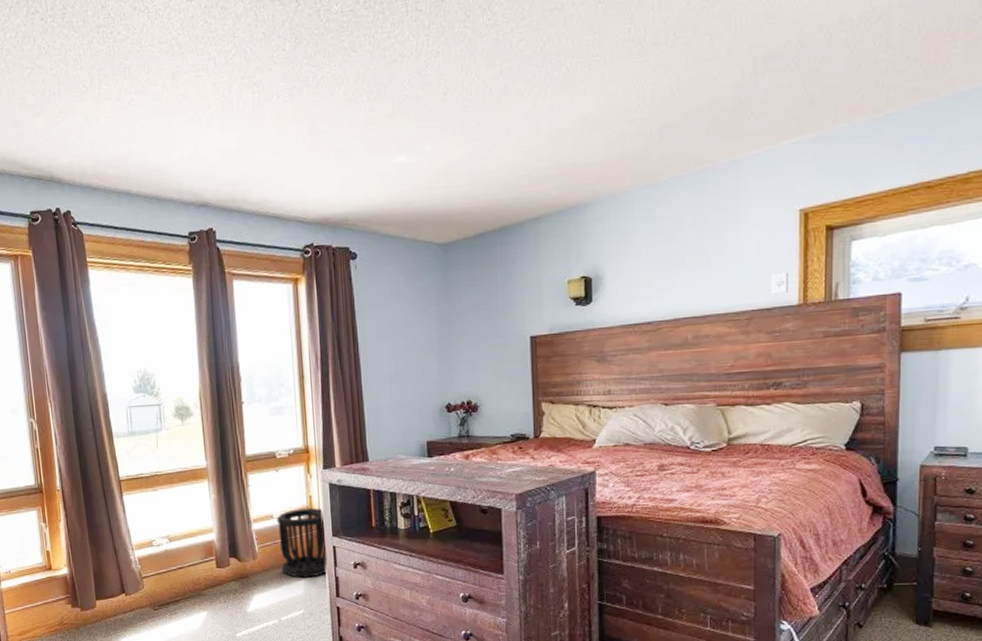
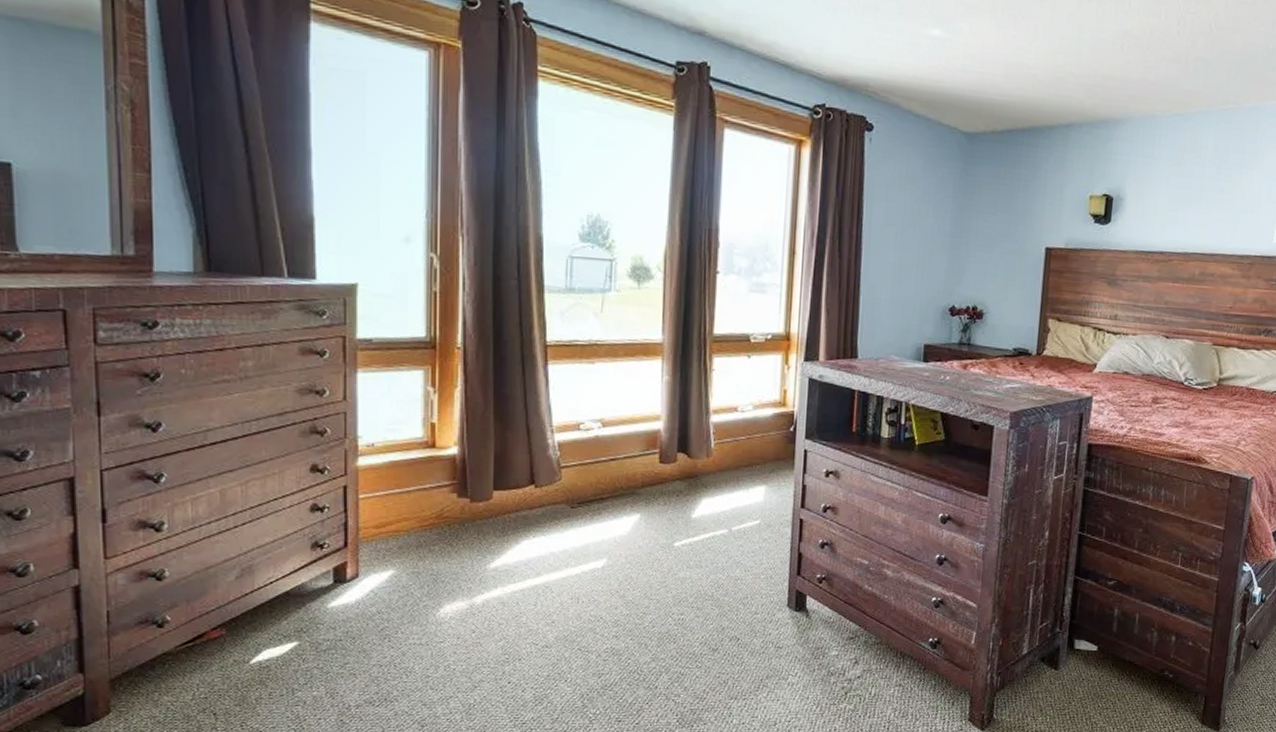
wastebasket: present [276,508,328,578] -> none [739,403,798,483]

